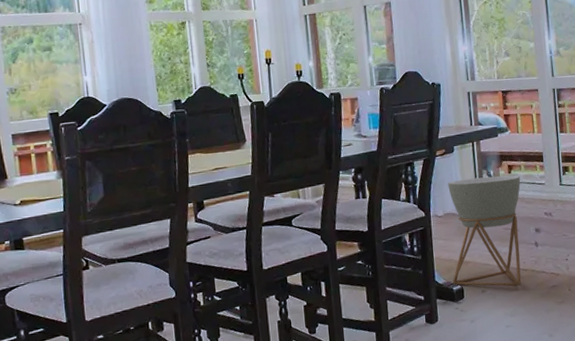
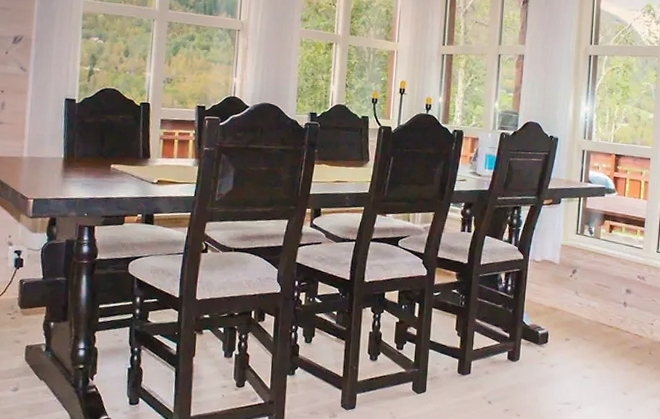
planter: present [448,175,522,287] -> none [539,230,620,341]

